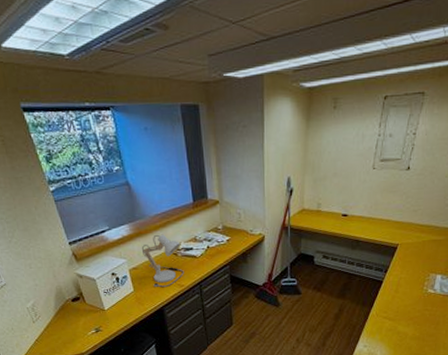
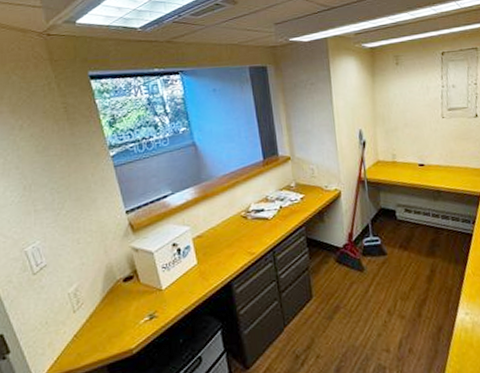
desk lamp: present [141,234,184,288] -> none [207,195,255,258]

